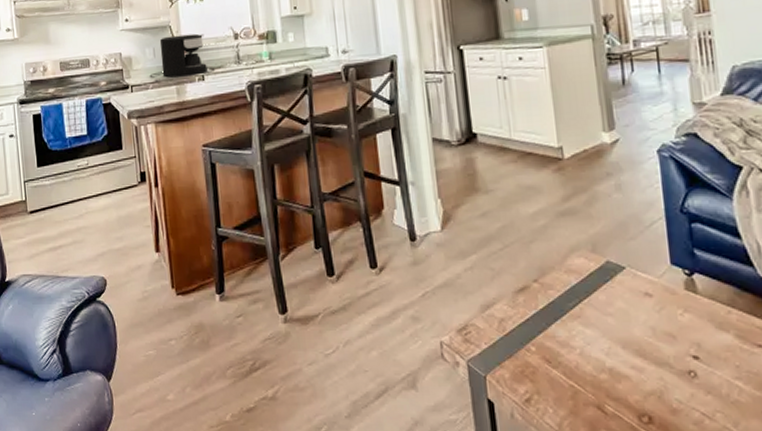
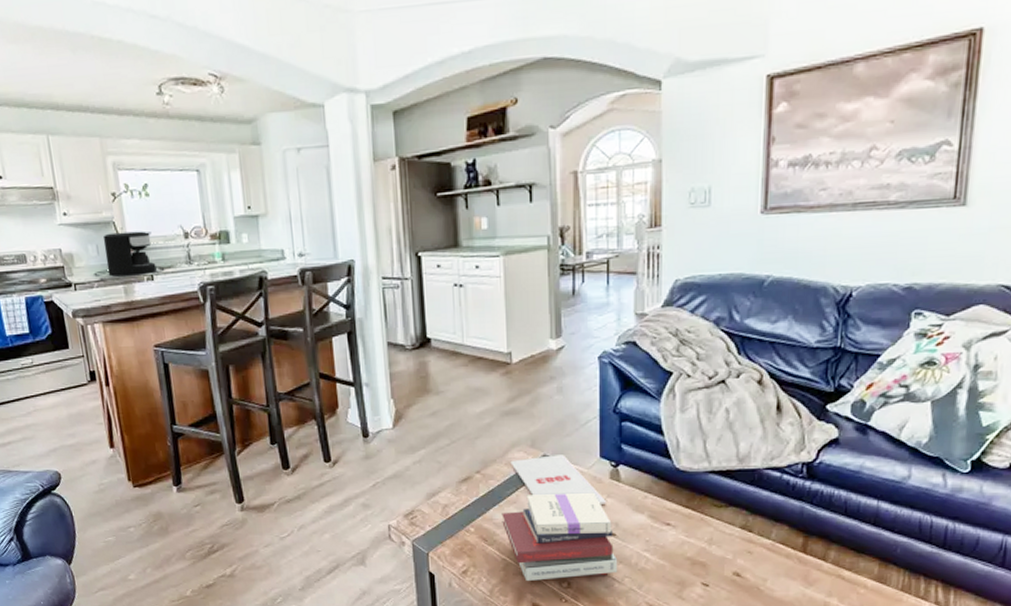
books: none [565,305,707,415] -> present [501,492,618,582]
magazine: none [570,261,685,322] -> present [510,455,607,506]

